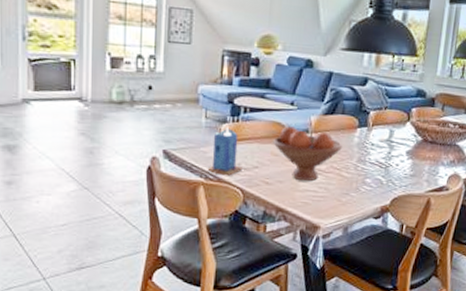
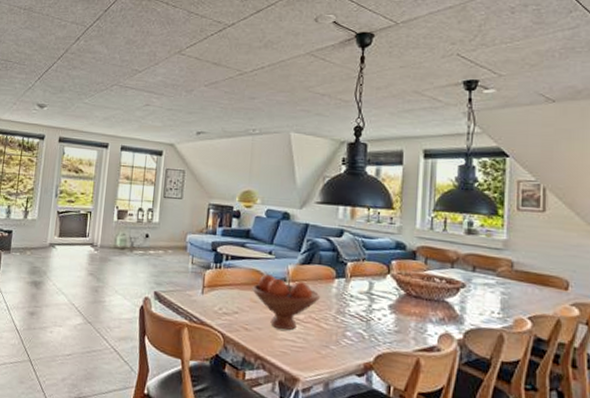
candle: present [207,128,242,176] -> none [191,273,223,320]

